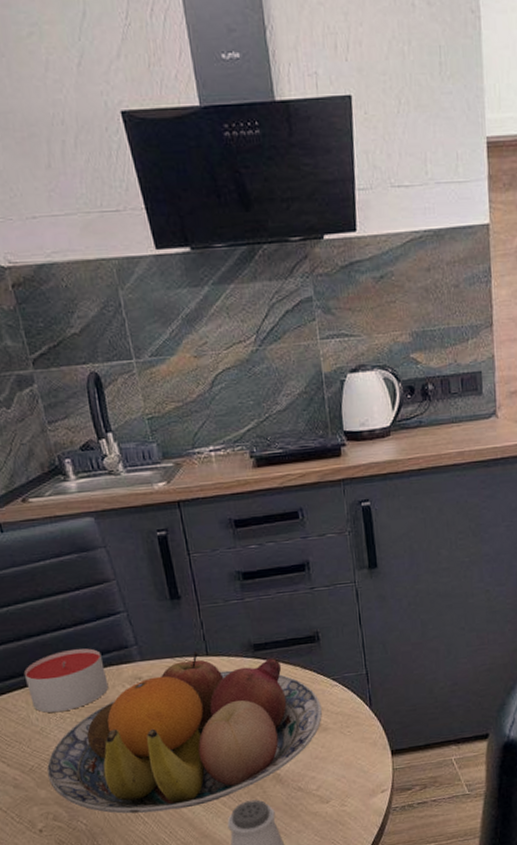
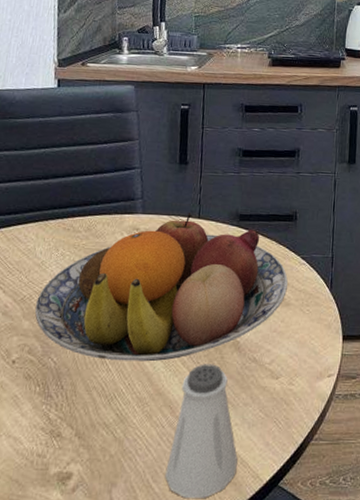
candle: present [23,648,109,713] -> none [41,194,111,250]

